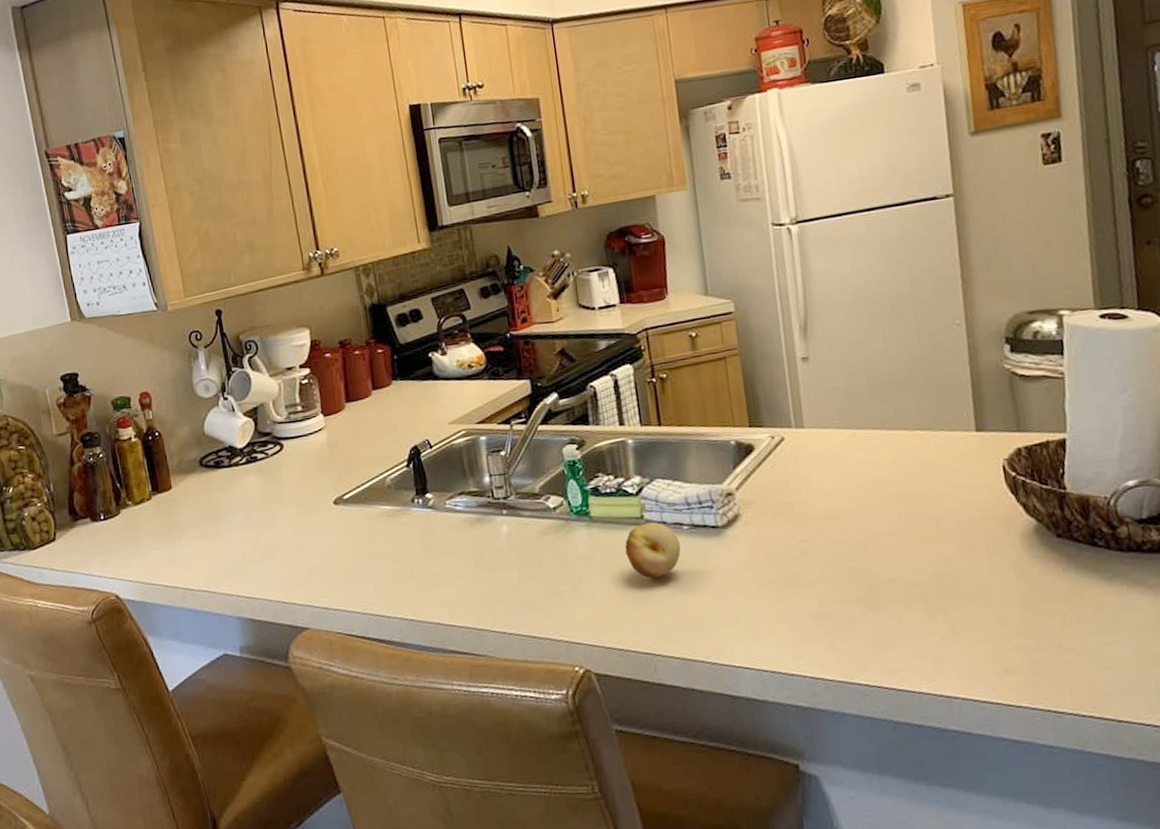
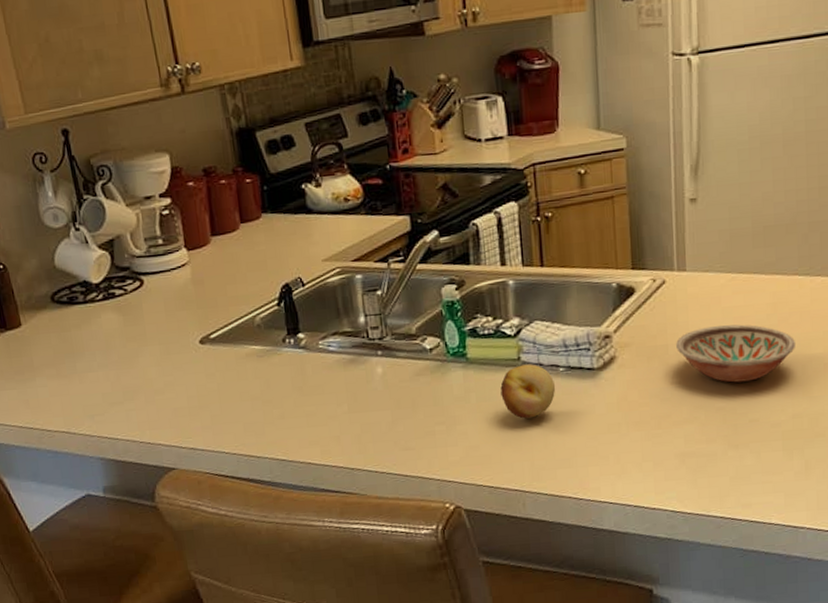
bowl: none [800,480,926,541] -> present [676,324,796,383]

